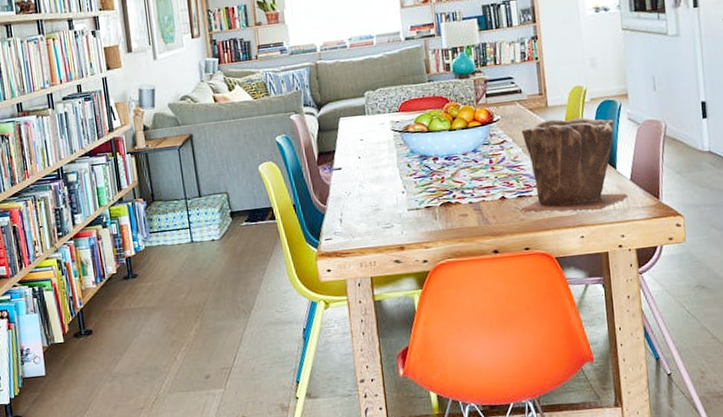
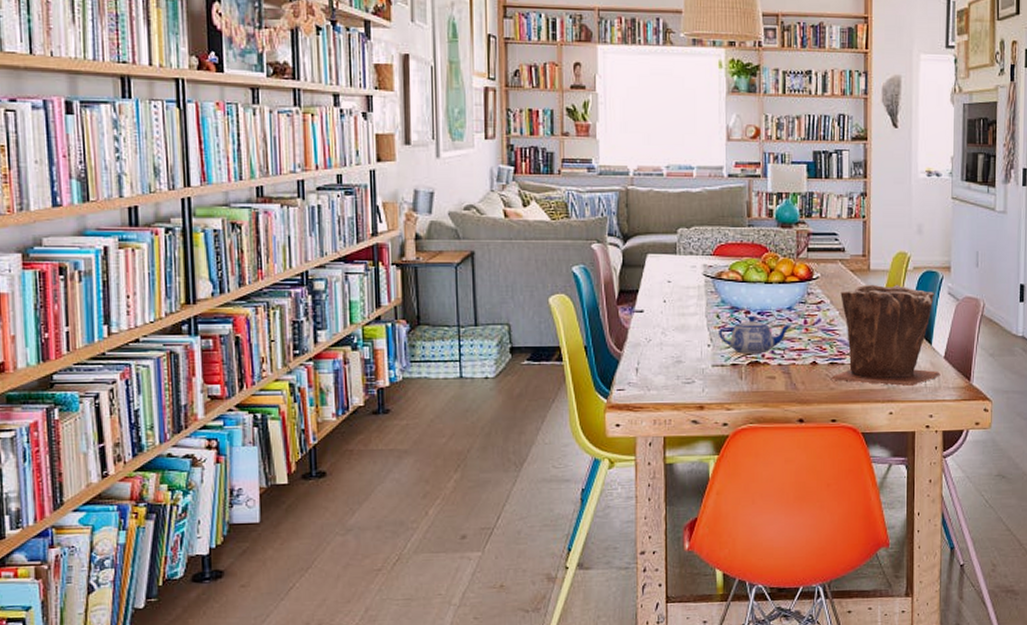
teapot: none [410,160,478,197] -> present [718,315,792,354]

